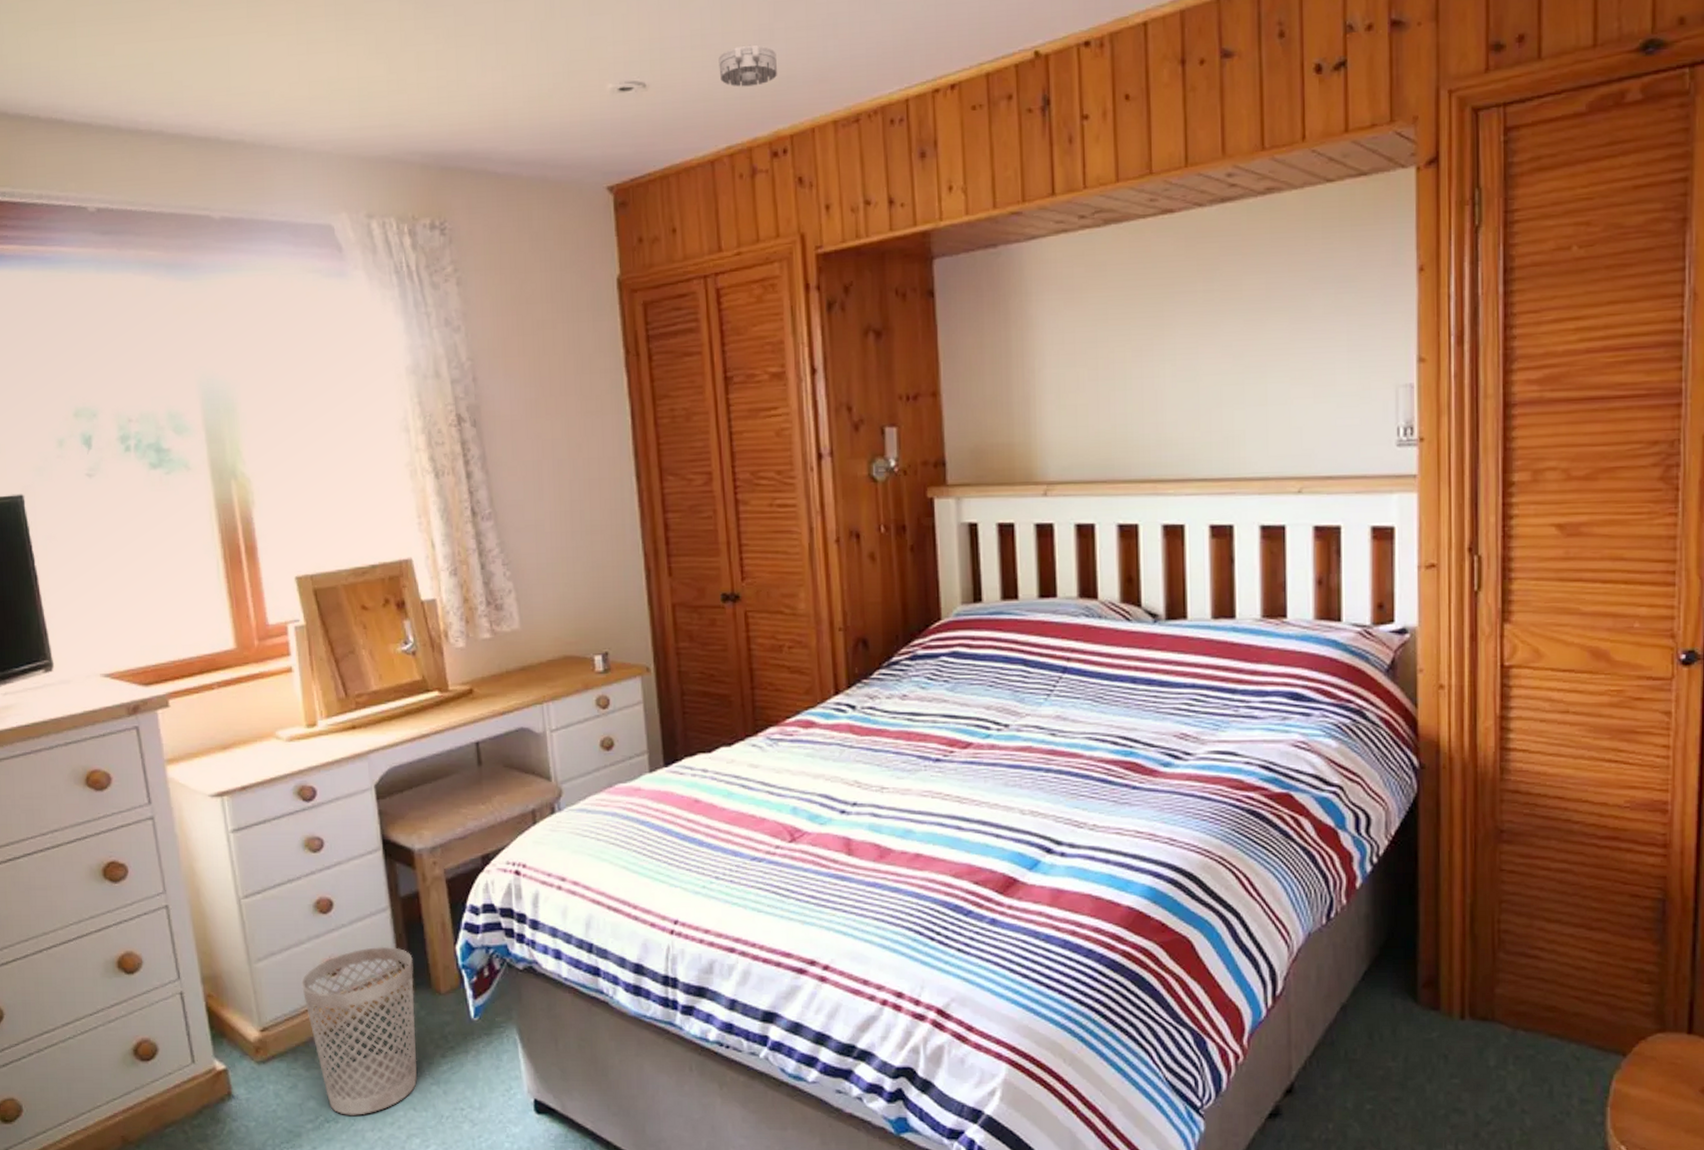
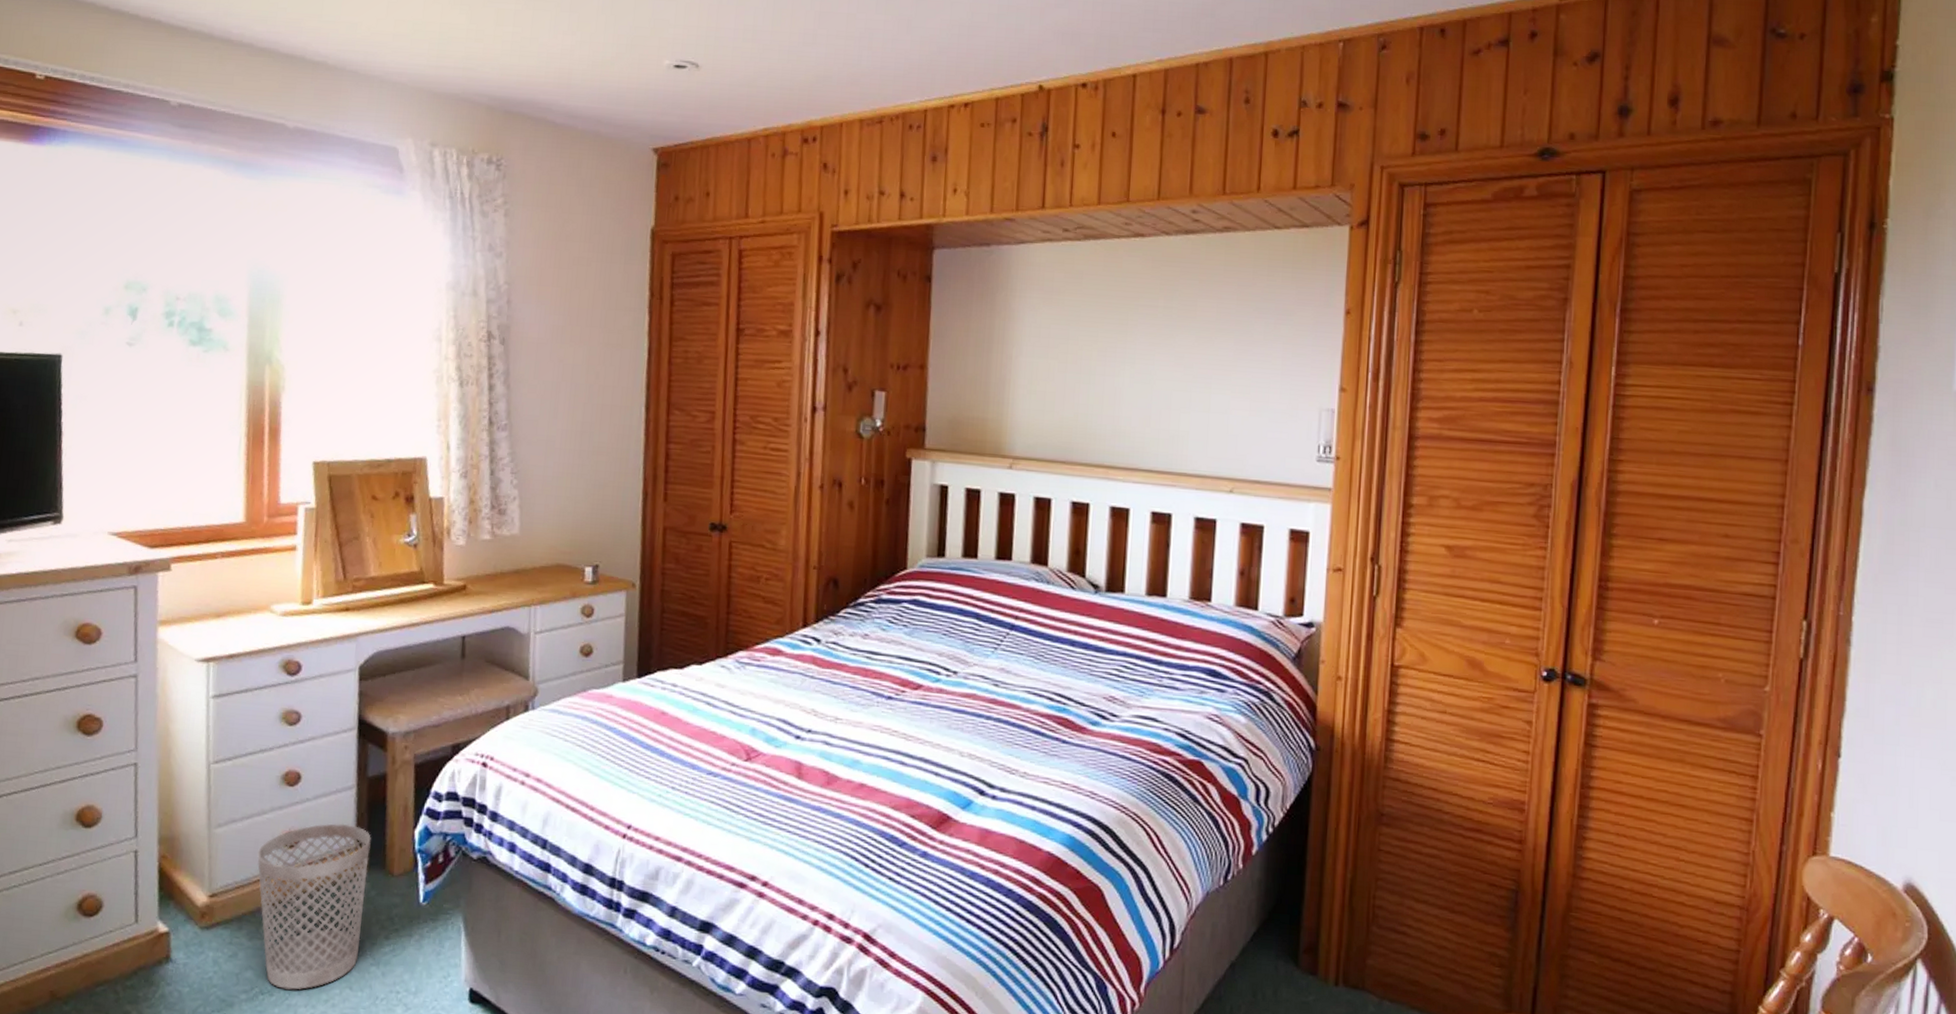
smoke detector: present [718,45,777,87] -> none [764,44,817,80]

